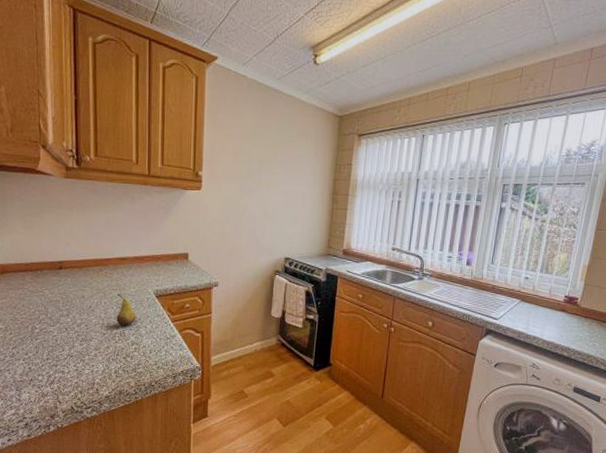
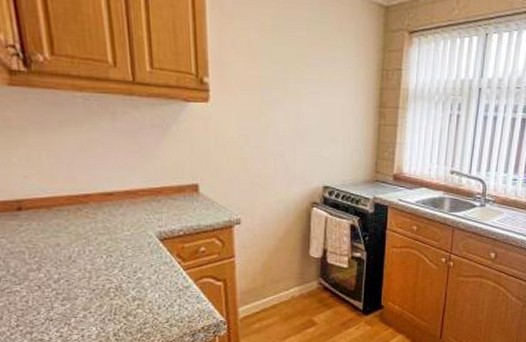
fruit: present [116,293,136,326] -> none [107,238,136,278]

